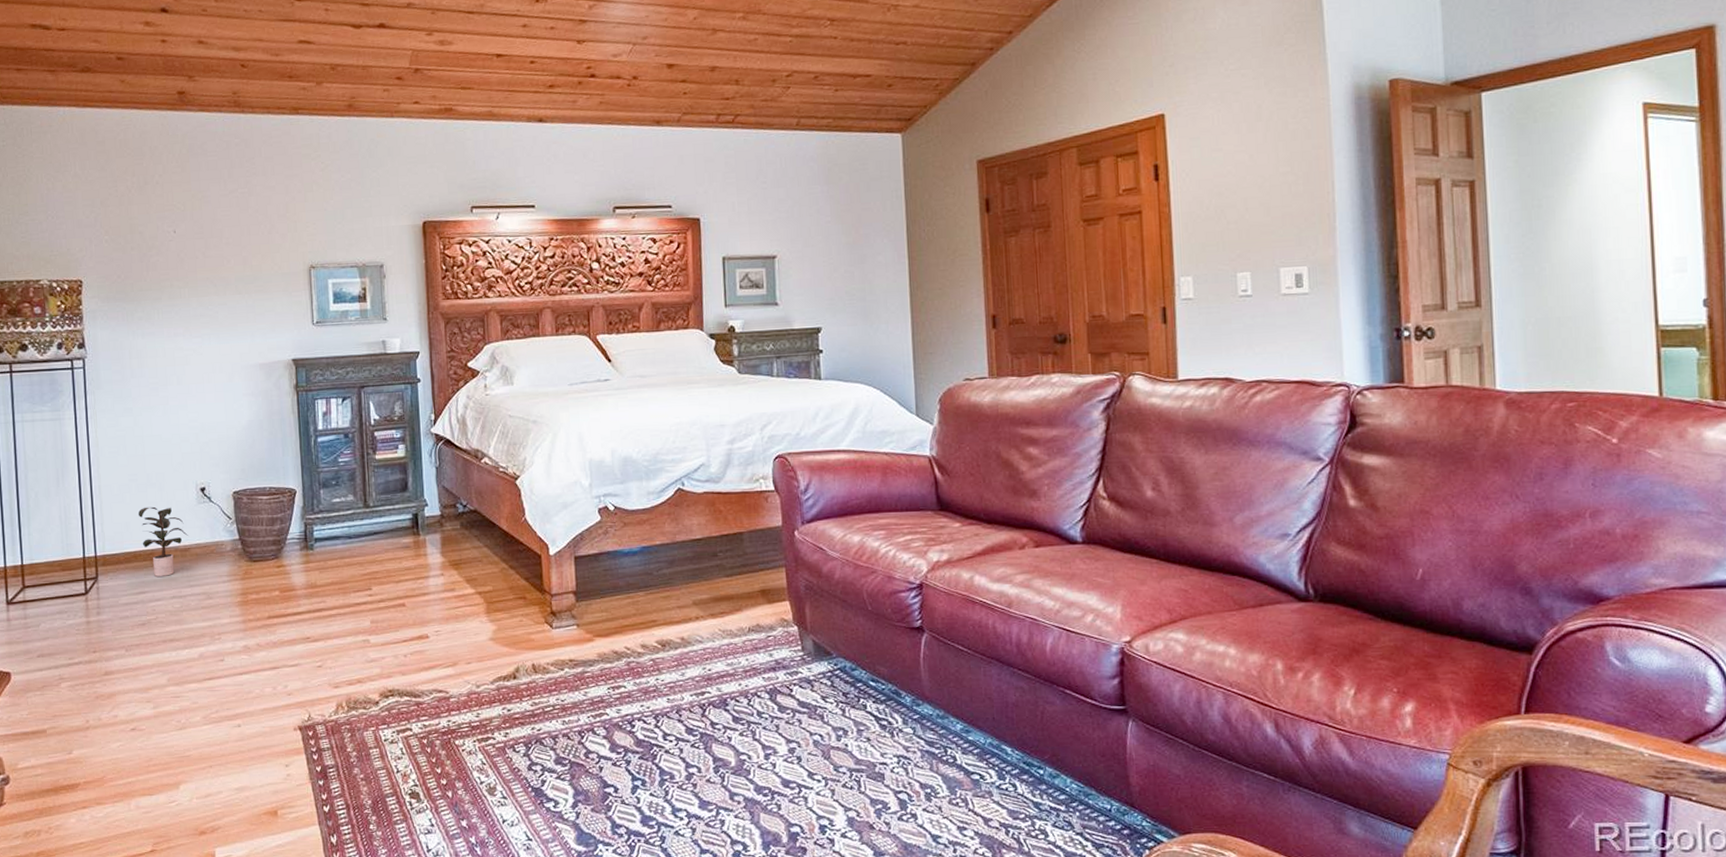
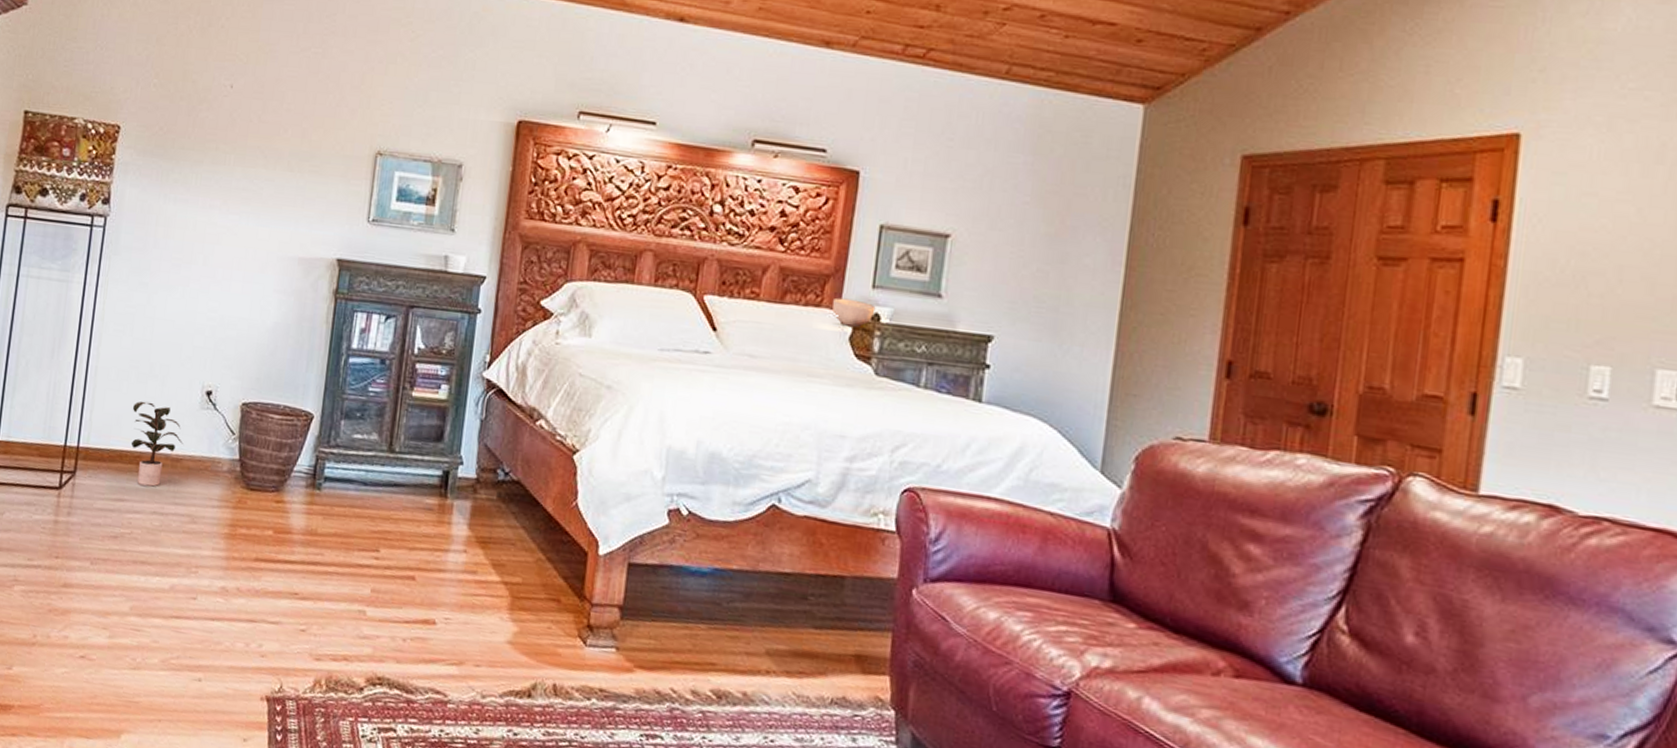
bowl: none [697,318,730,340] -> present [832,297,876,327]

